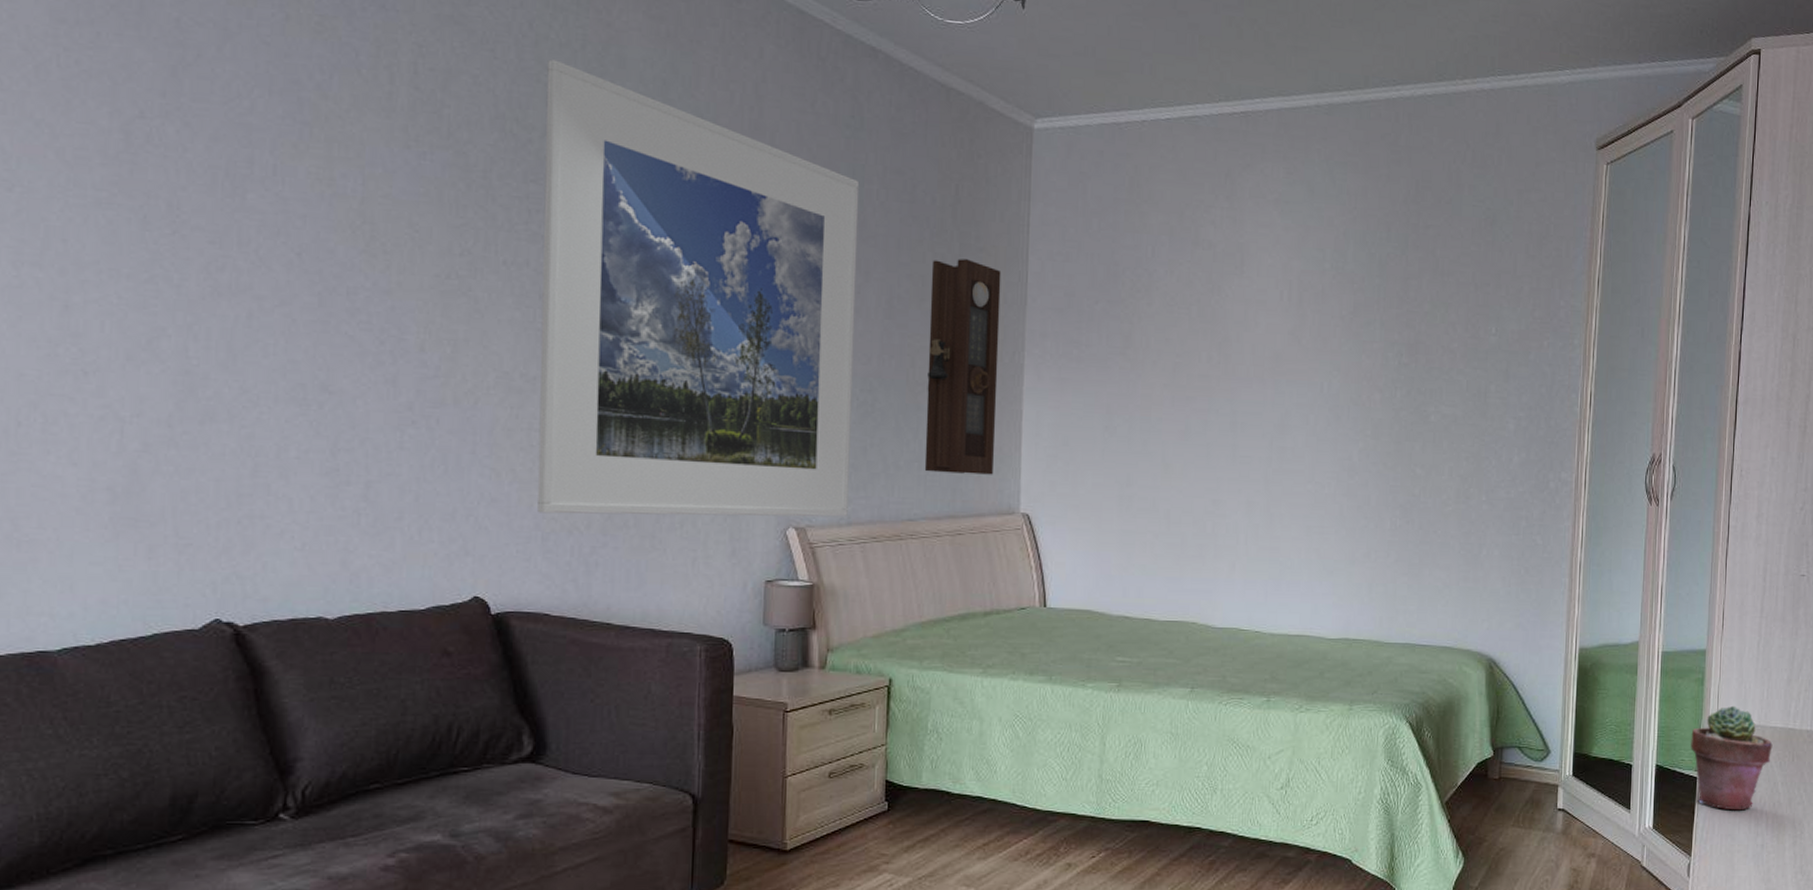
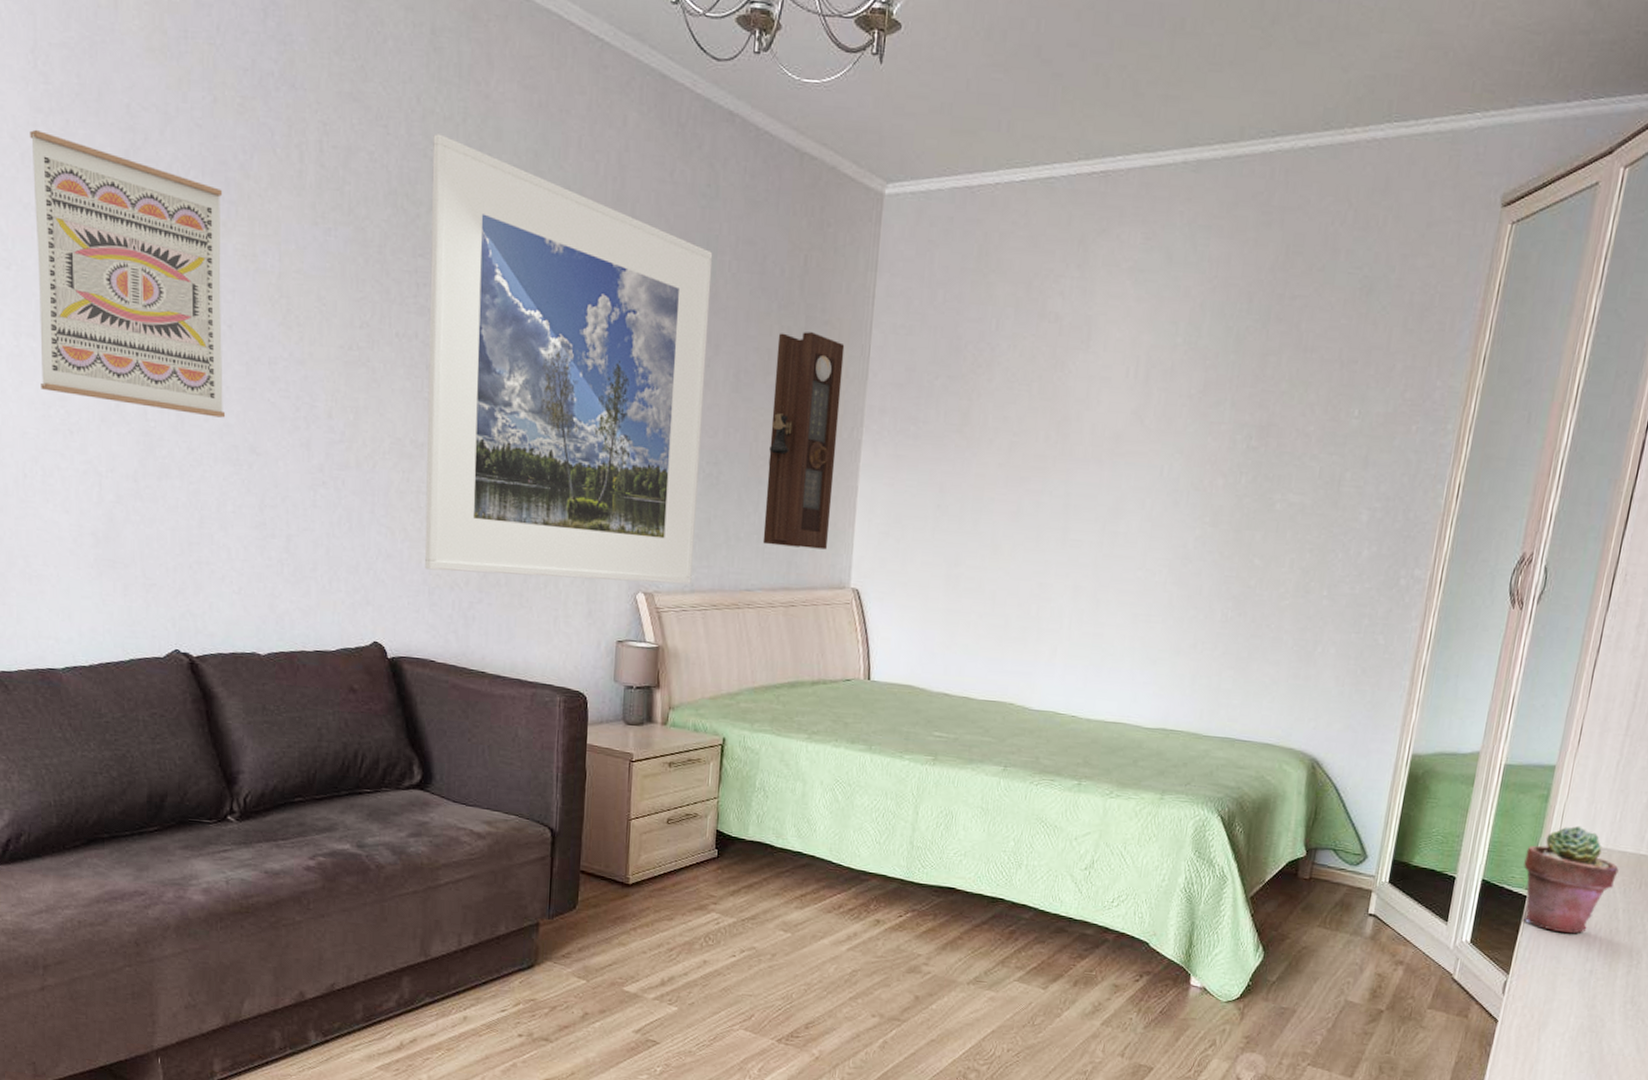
wall art: none [47,41,293,354] -> present [30,129,226,418]

